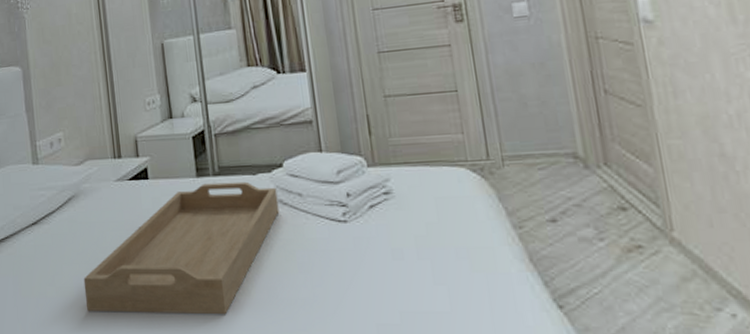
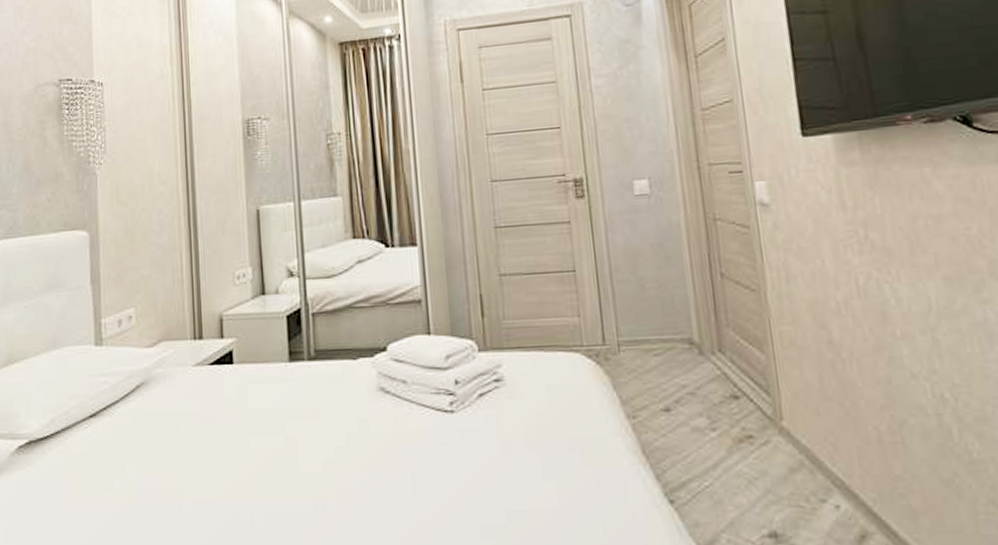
serving tray: present [83,181,279,315] -> none [149,367,381,520]

